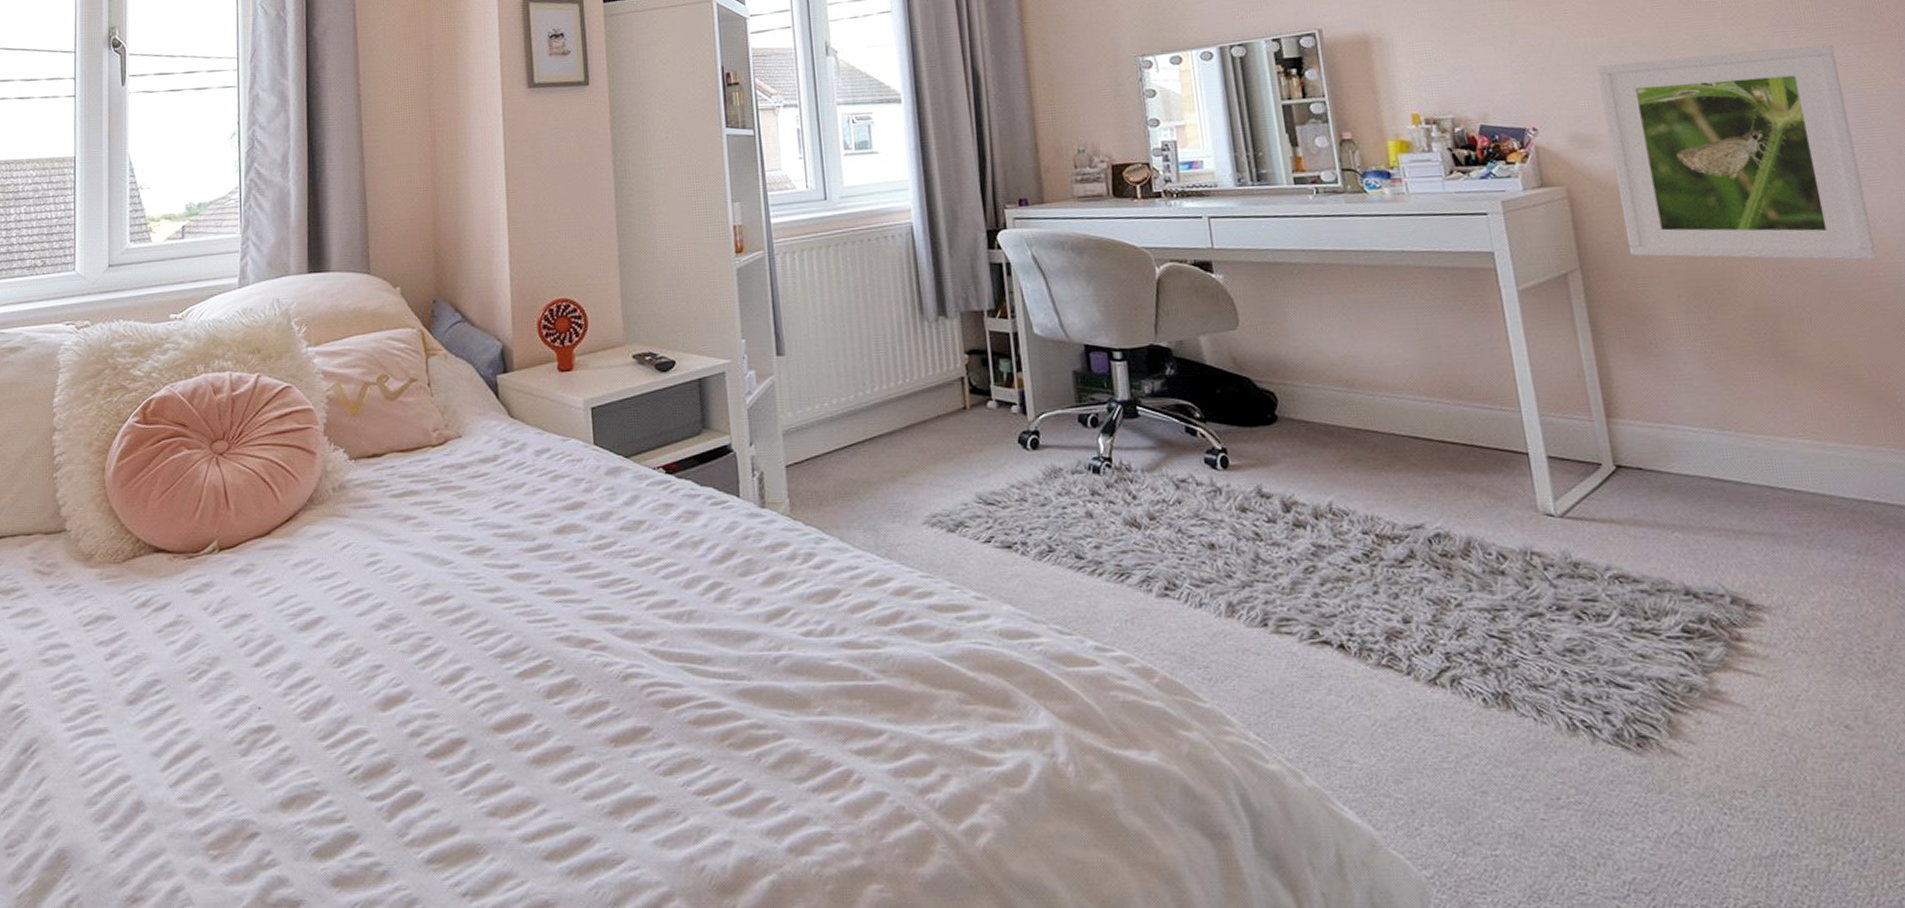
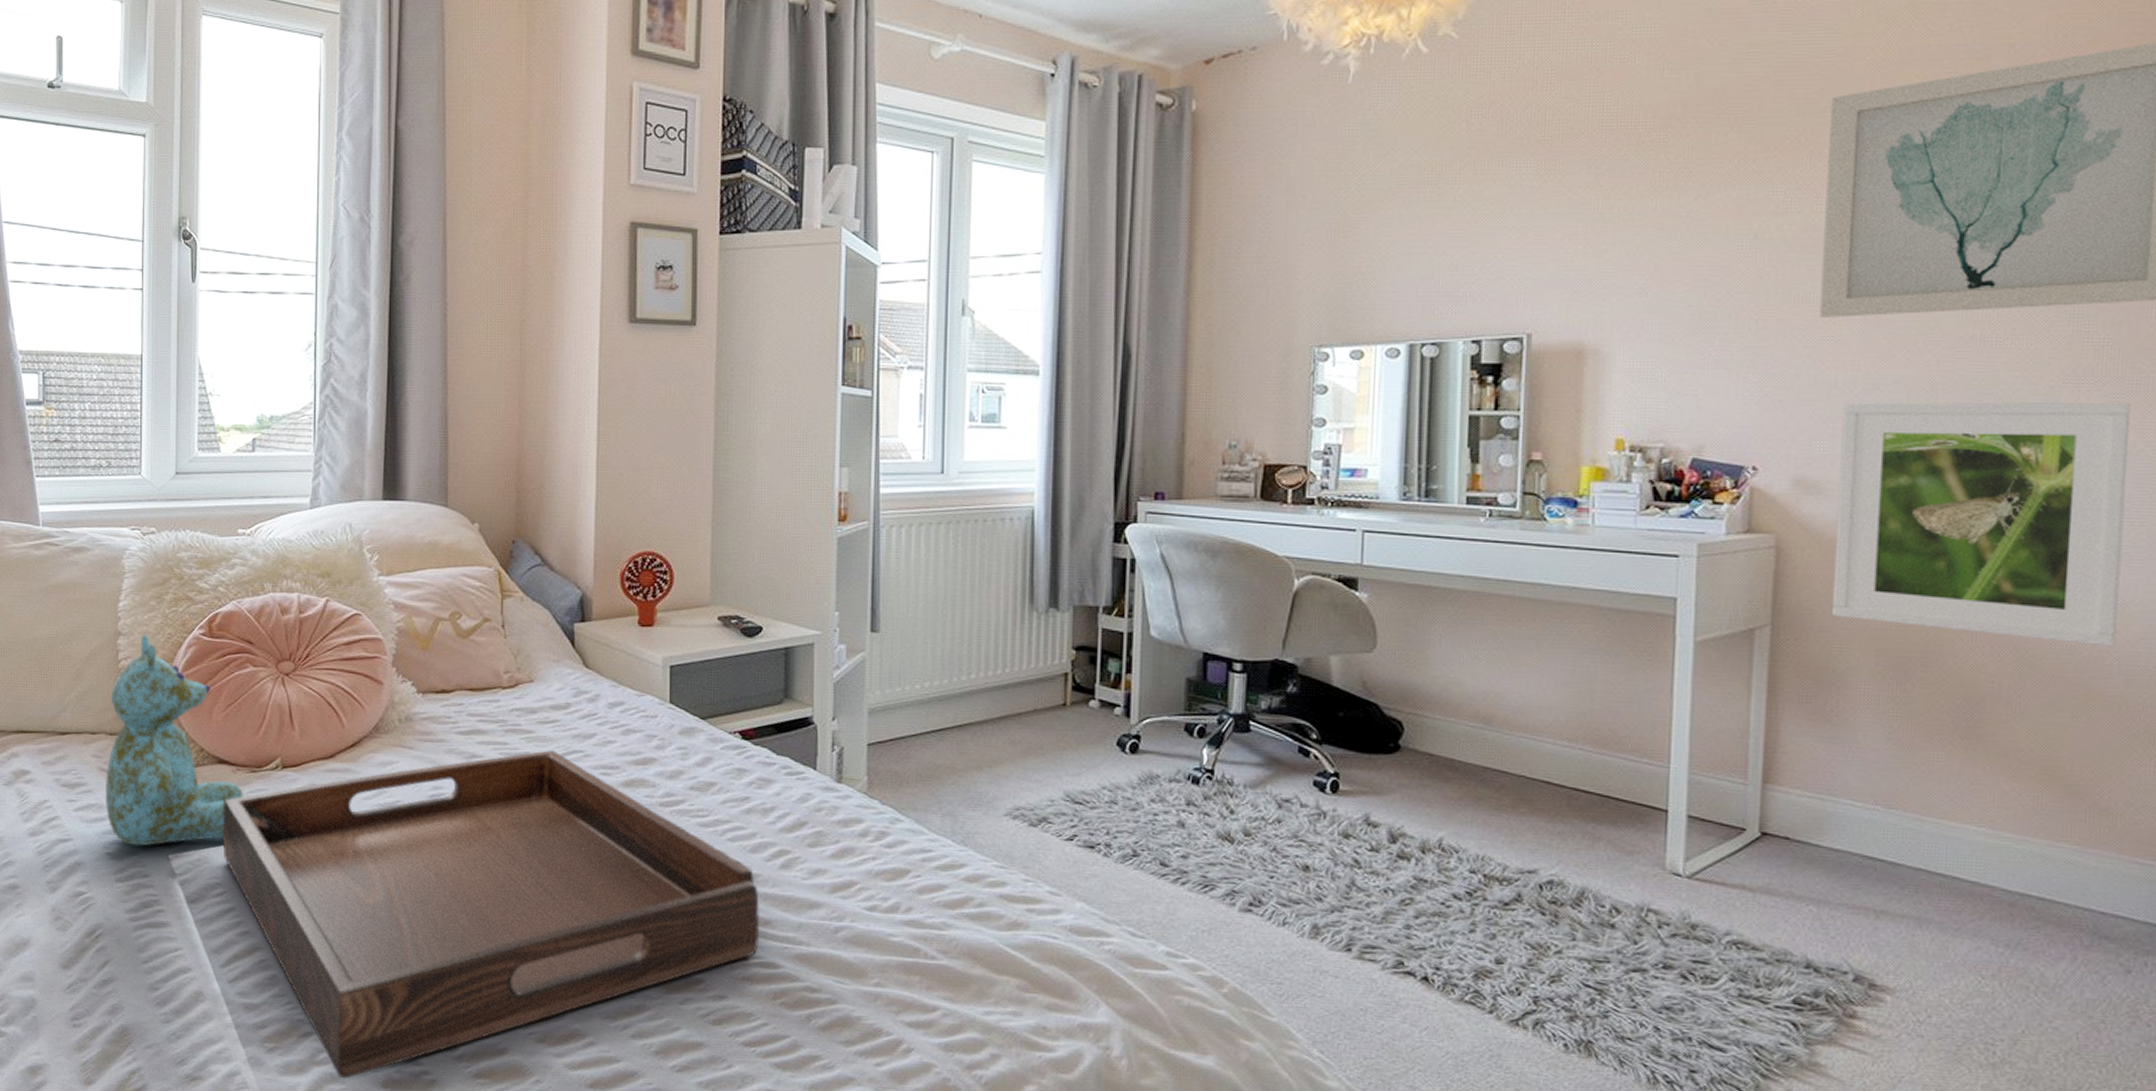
stuffed bear: none [41,427,180,649] -> present [106,634,243,847]
serving tray: none [160,504,702,881] -> present [222,750,760,1079]

